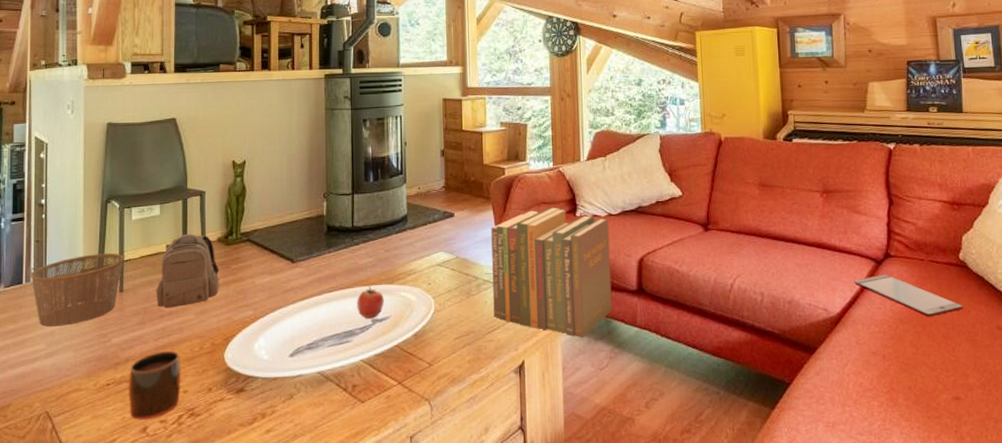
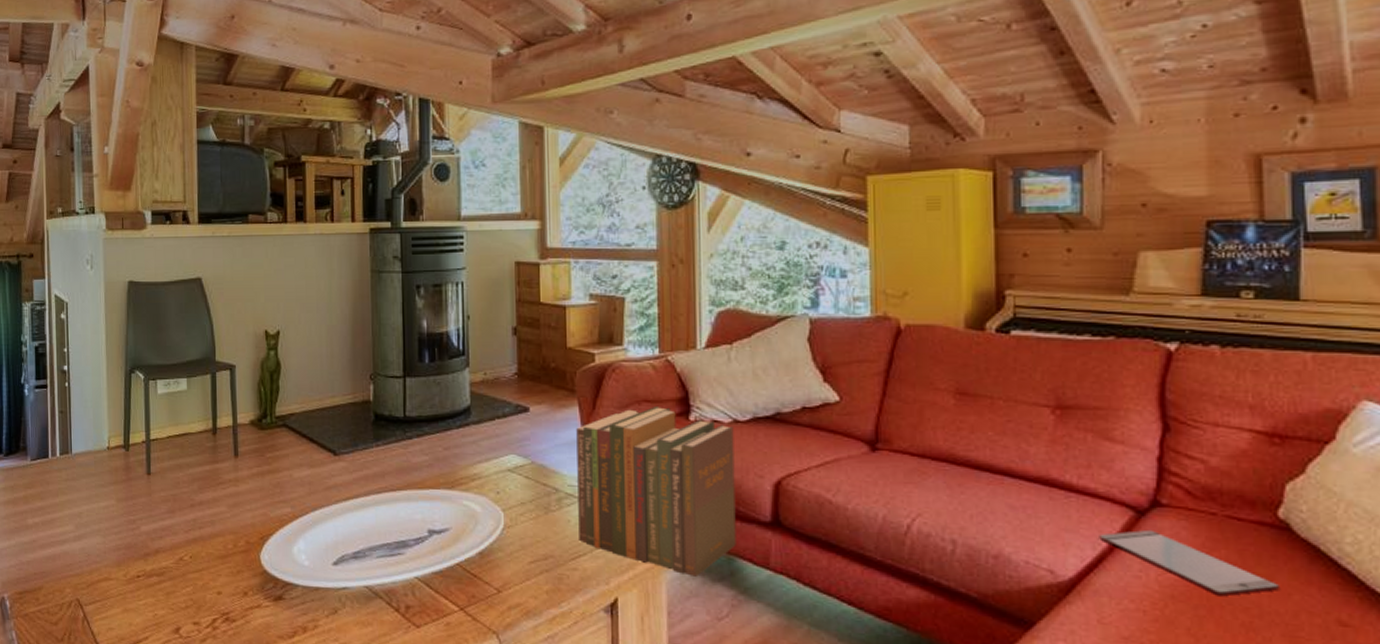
basket: present [29,253,126,327] -> none [55,430,152,508]
mug: present [128,351,181,420] -> none [159,545,215,619]
backpack: present [155,233,220,308] -> none [185,413,254,498]
apple: present [357,285,385,319] -> none [410,489,444,529]

